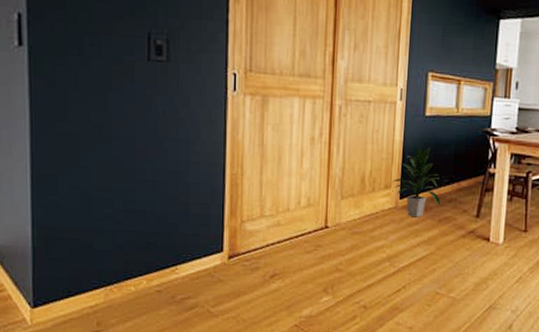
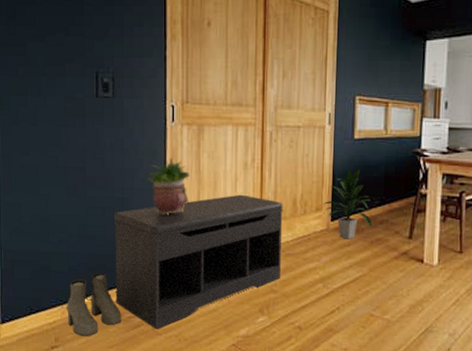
boots: none [111,252,174,321] -> present [67,273,121,337]
bench: none [166,170,351,311] -> present [114,194,283,330]
potted plant: none [204,129,253,190] -> present [147,157,191,215]

